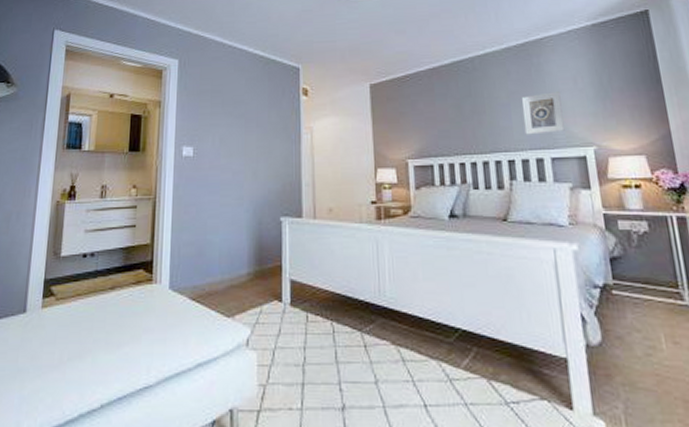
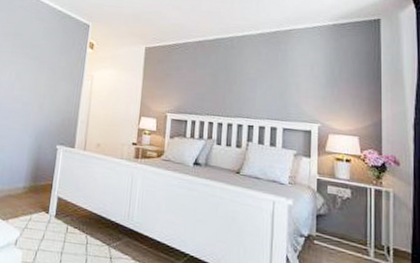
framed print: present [521,91,565,135] -> none [265,74,298,109]

